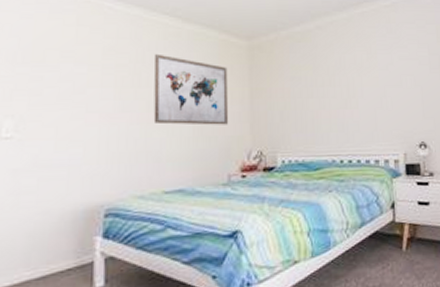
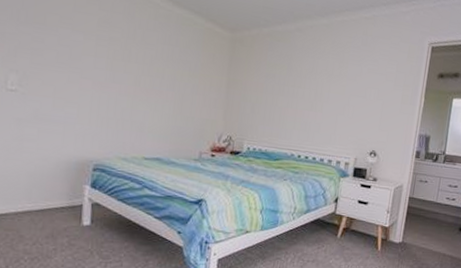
wall art: present [153,53,228,125] -> none [139,32,210,109]

